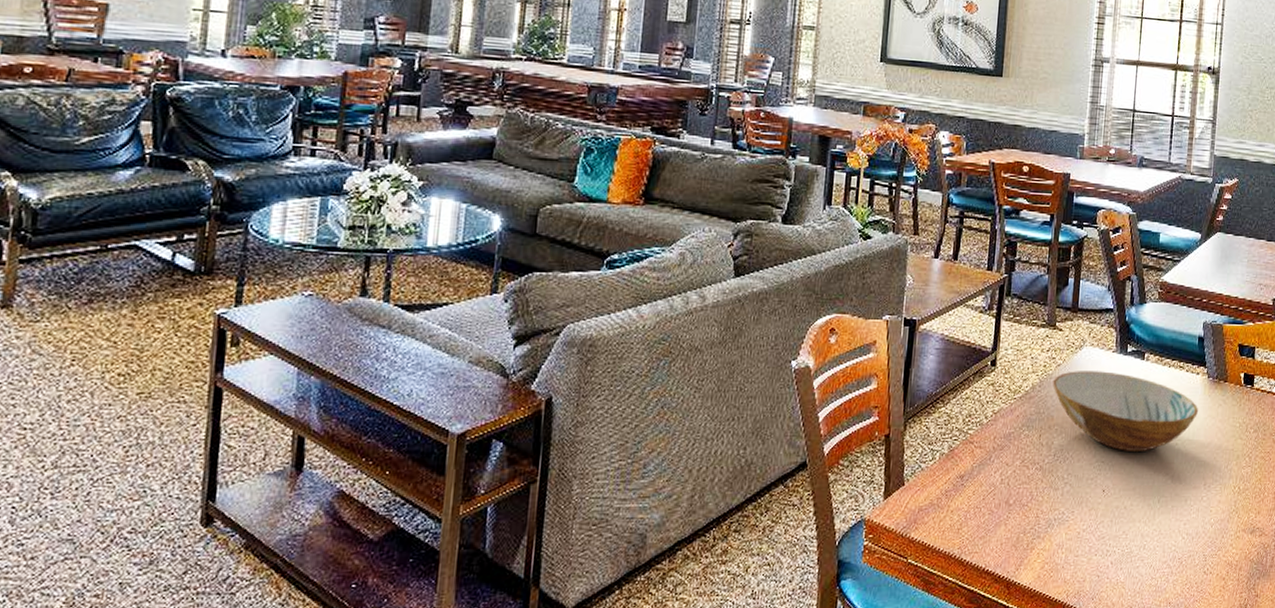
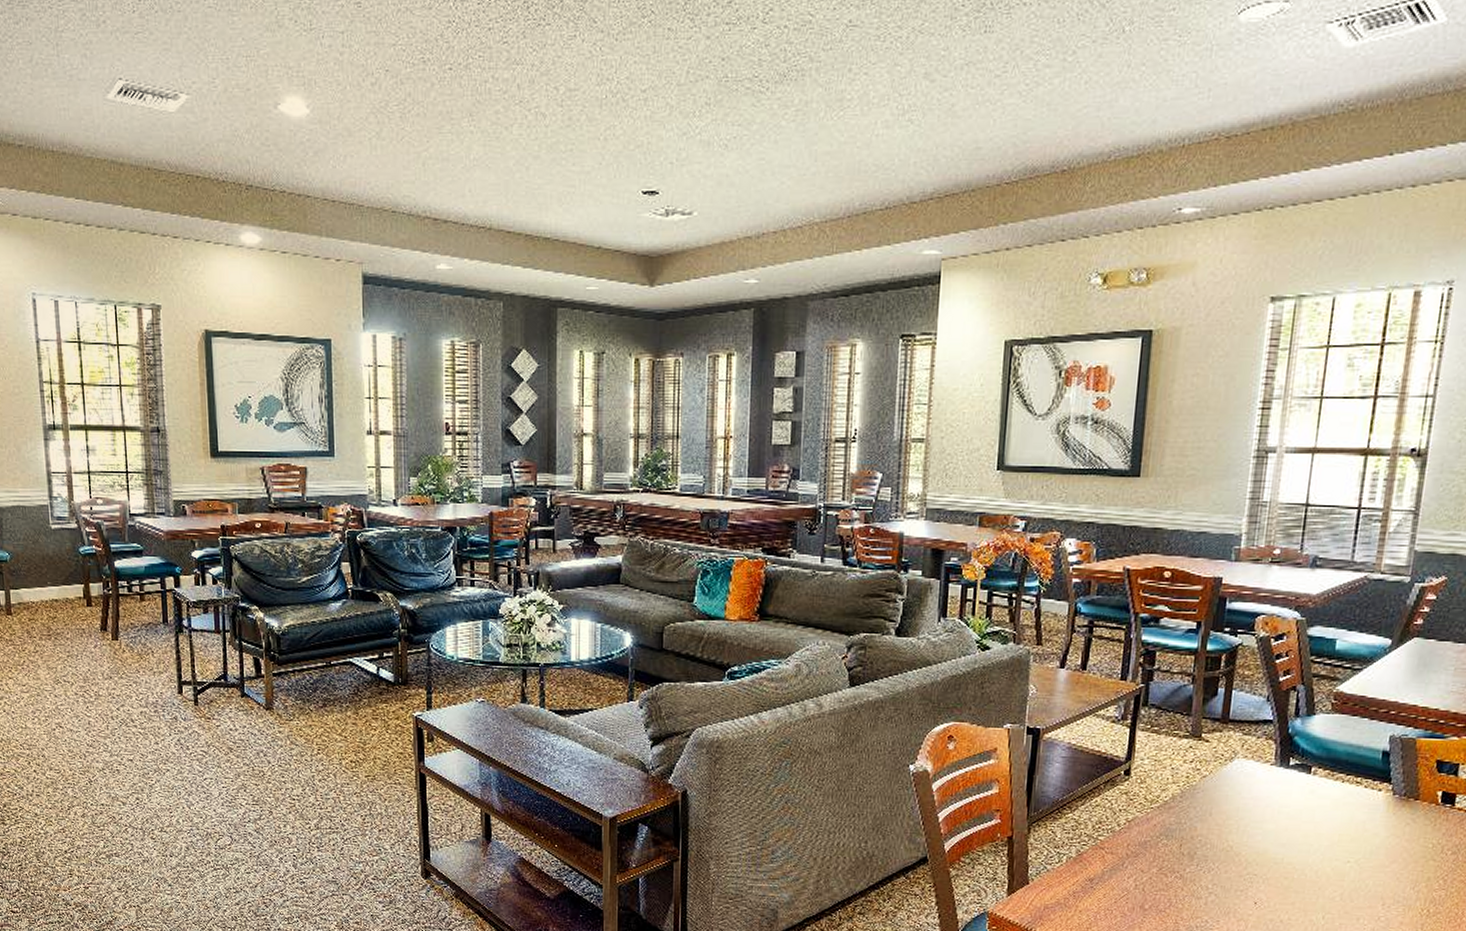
bowl: present [1053,371,1199,453] -> none [1196,783,1380,868]

